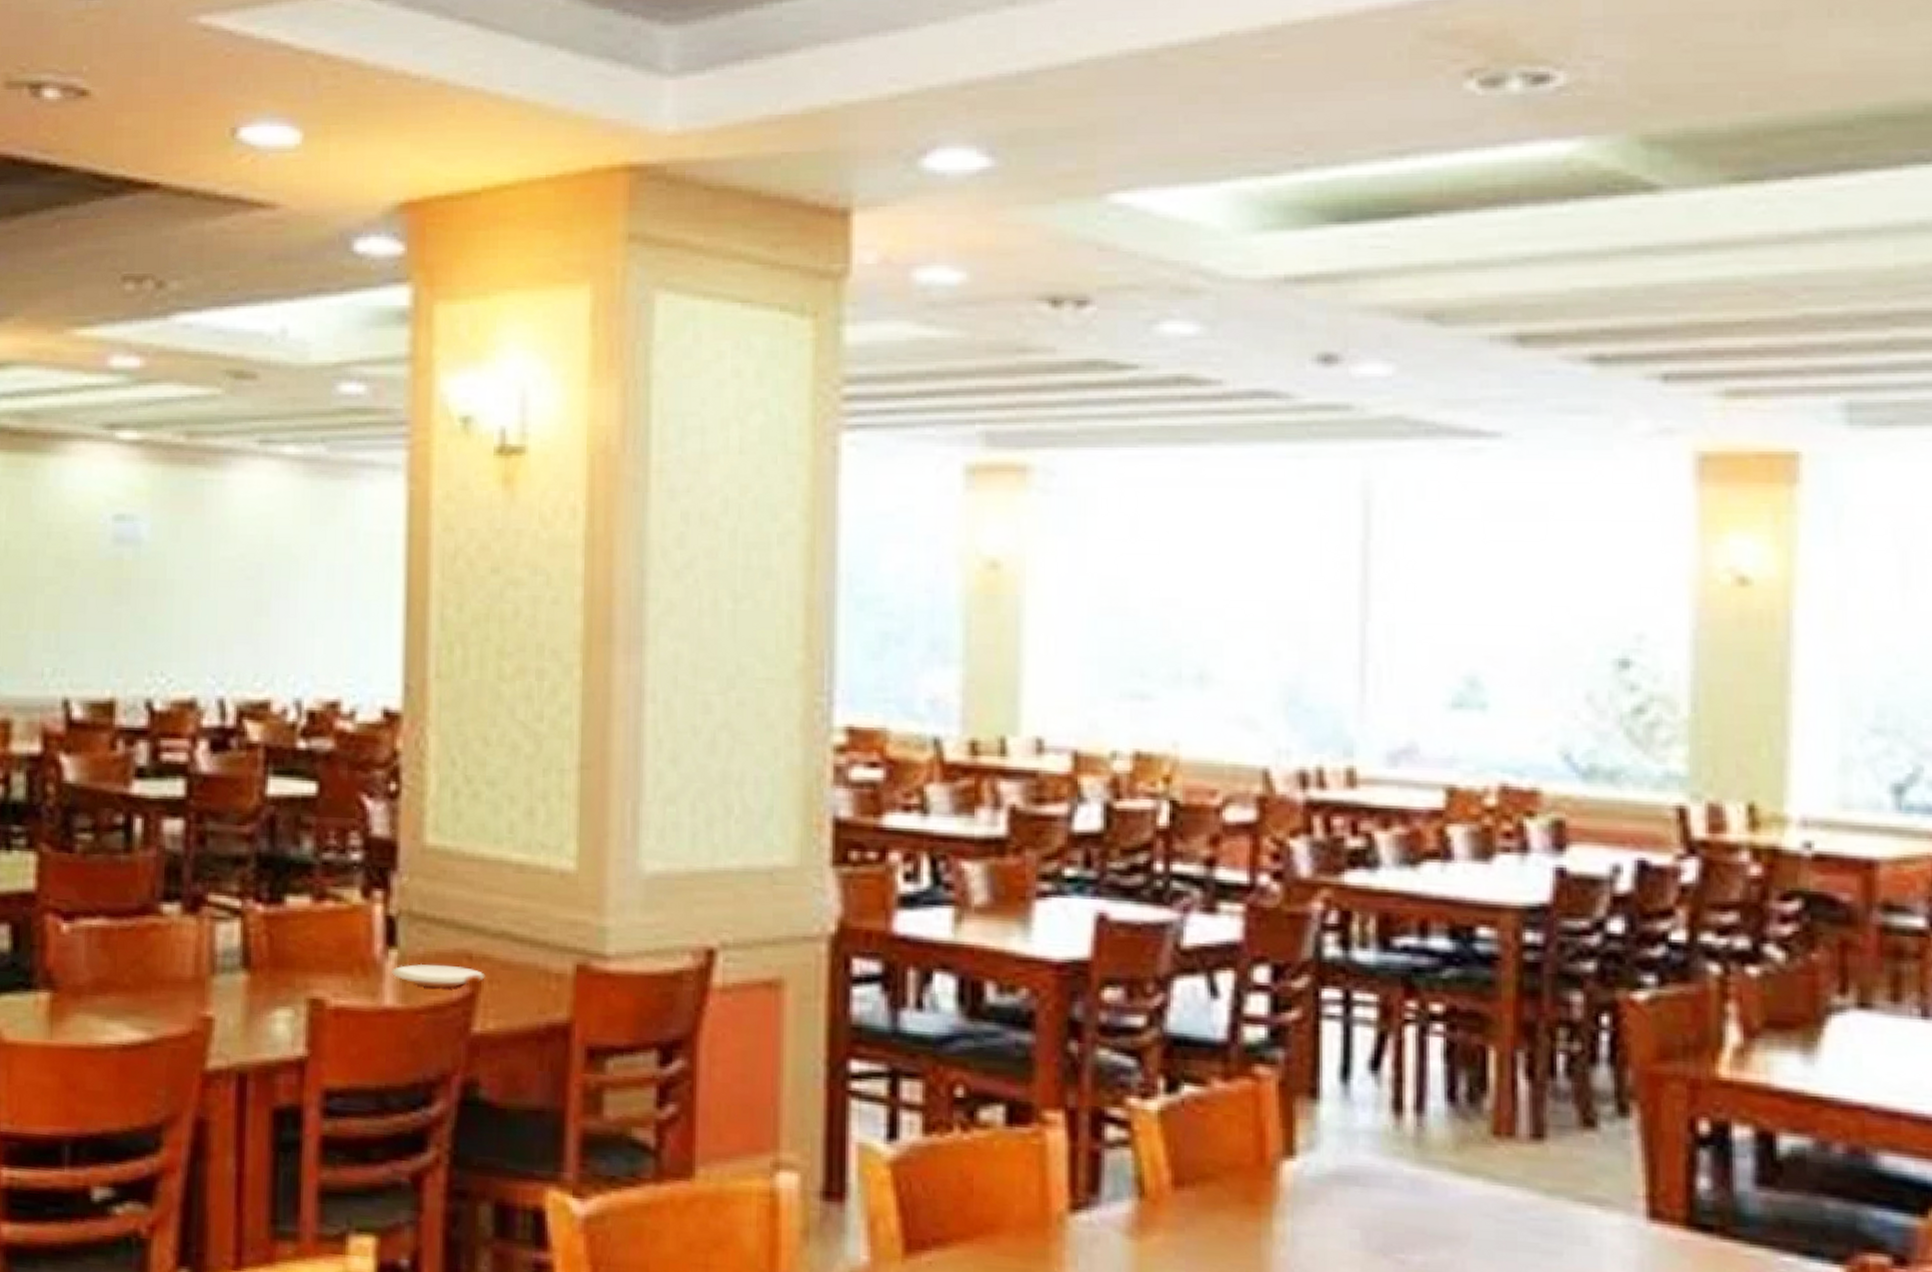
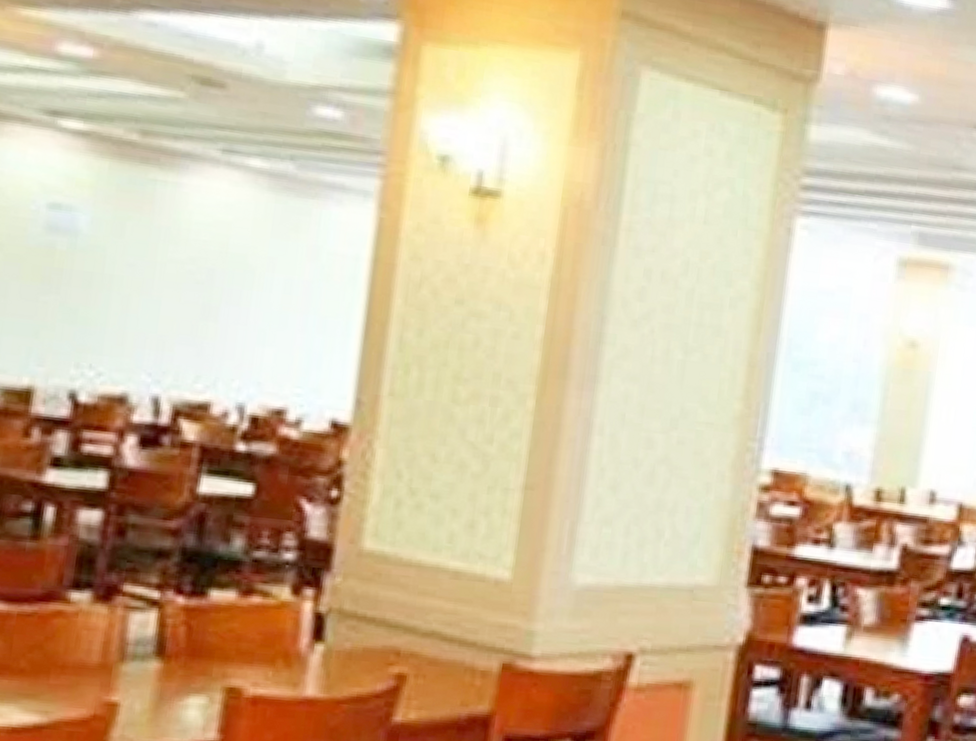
plate: present [392,963,485,988] -> none [316,657,412,681]

